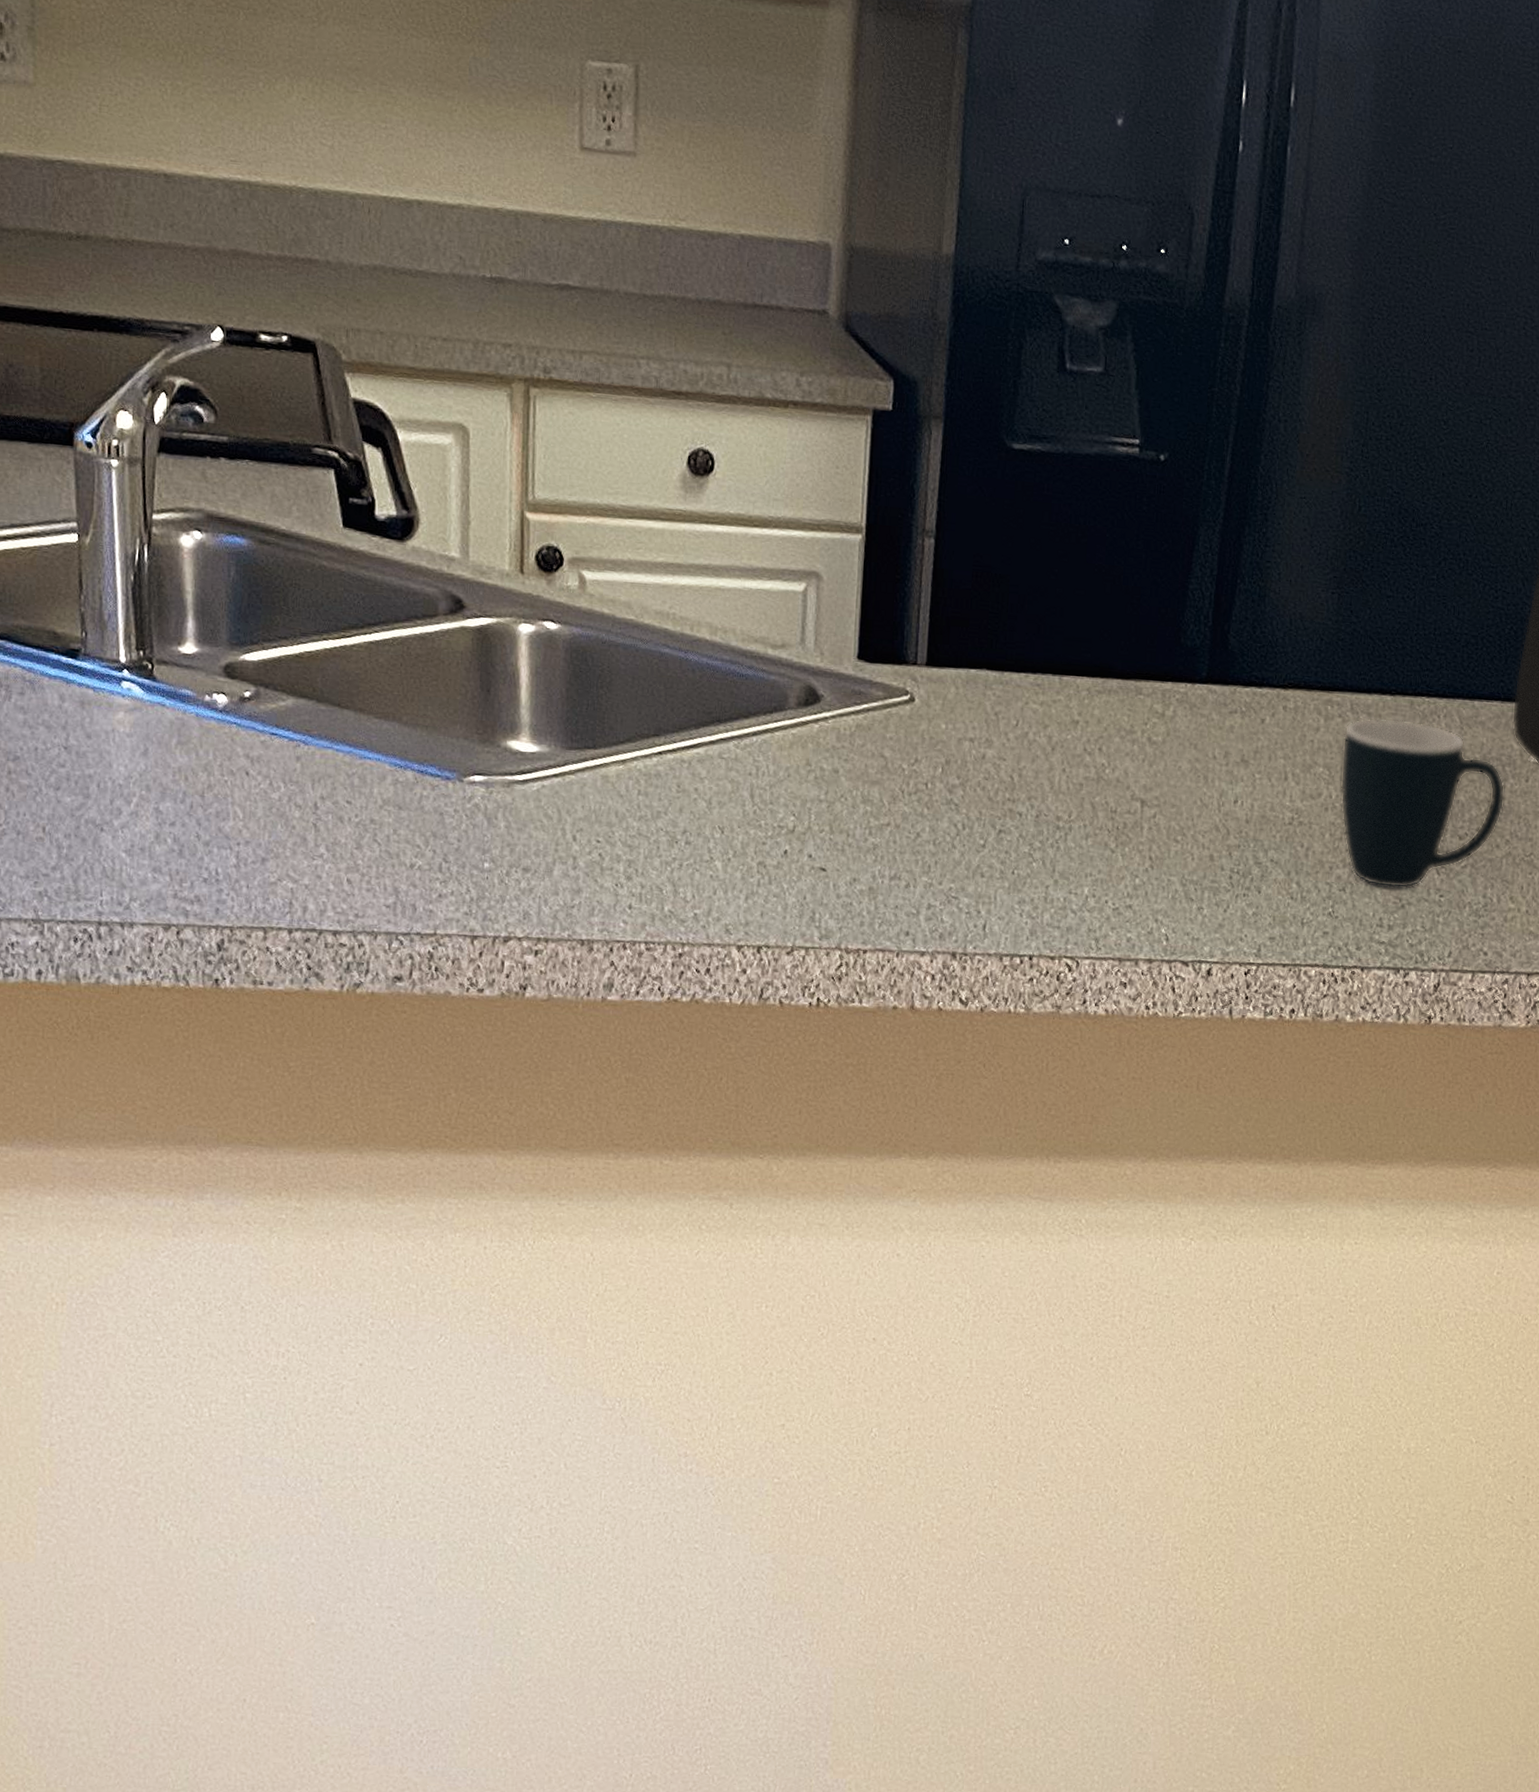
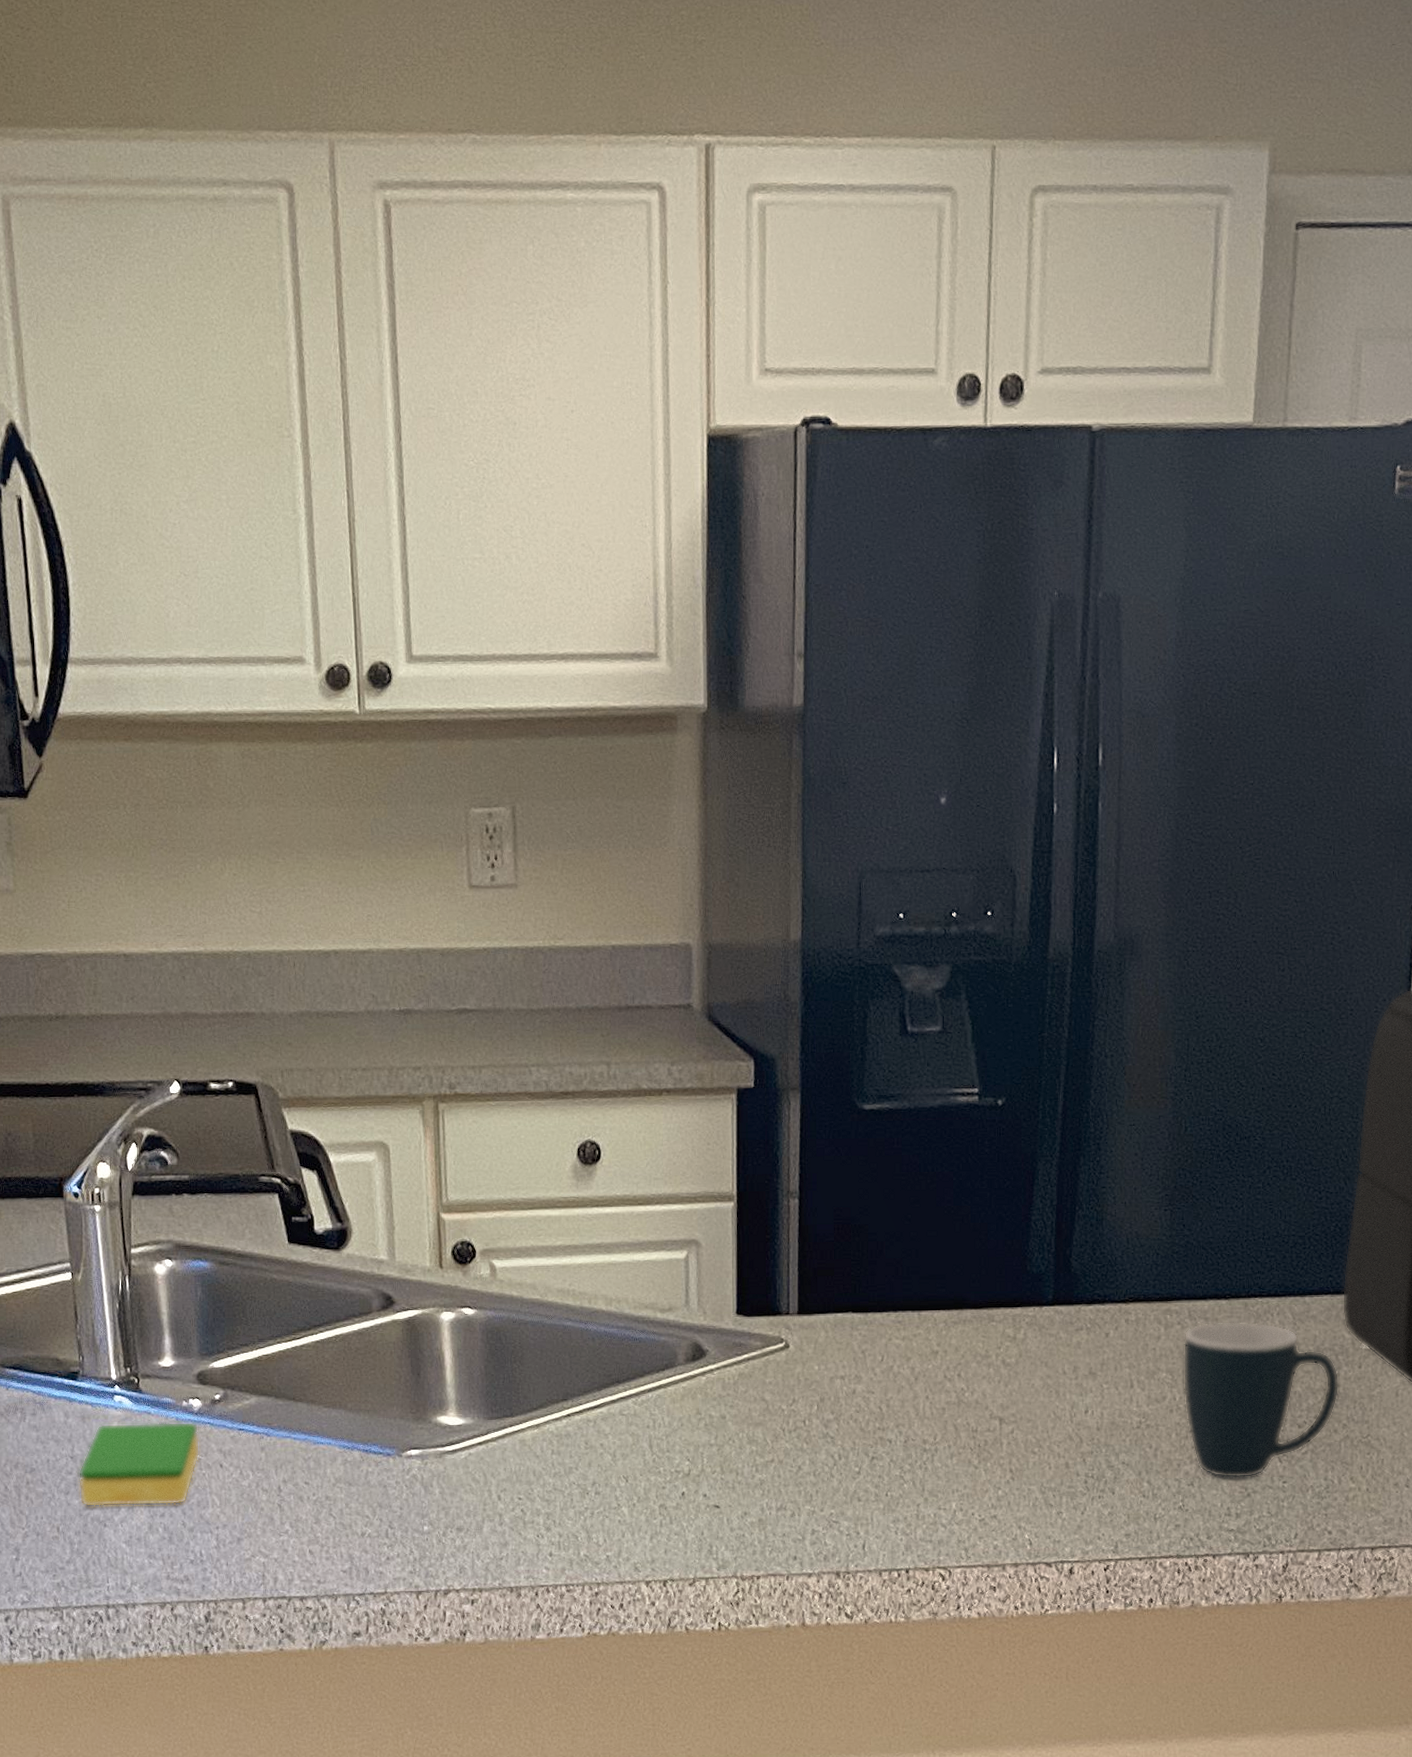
dish sponge: none [72,712,223,814] -> present [78,1421,200,1507]

